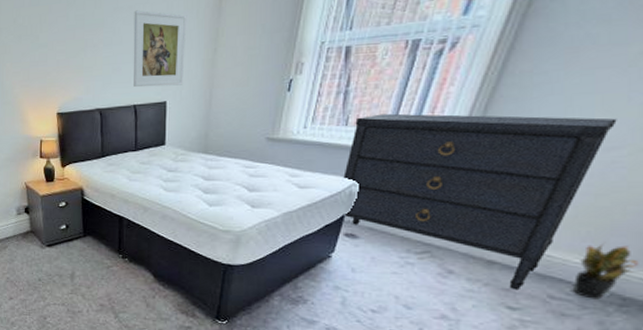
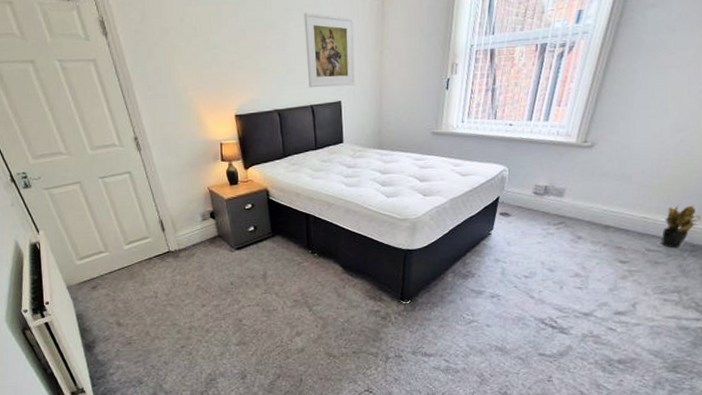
dresser: present [343,113,617,291] -> none [496,107,682,248]

